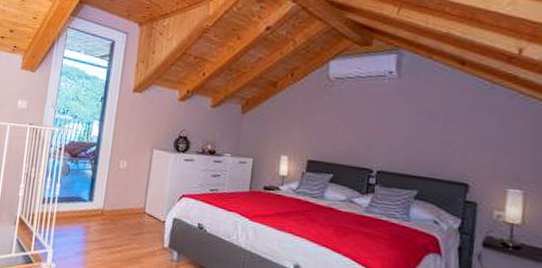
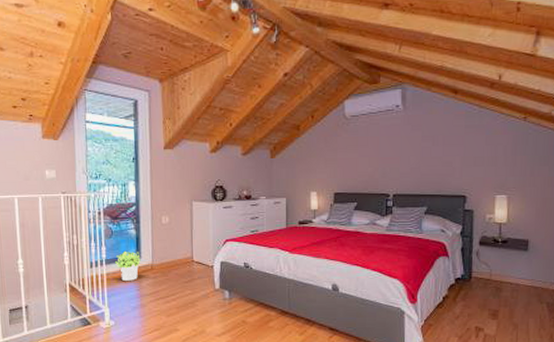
potted plant: none [66,191,93,224] -> present [114,251,141,281]

